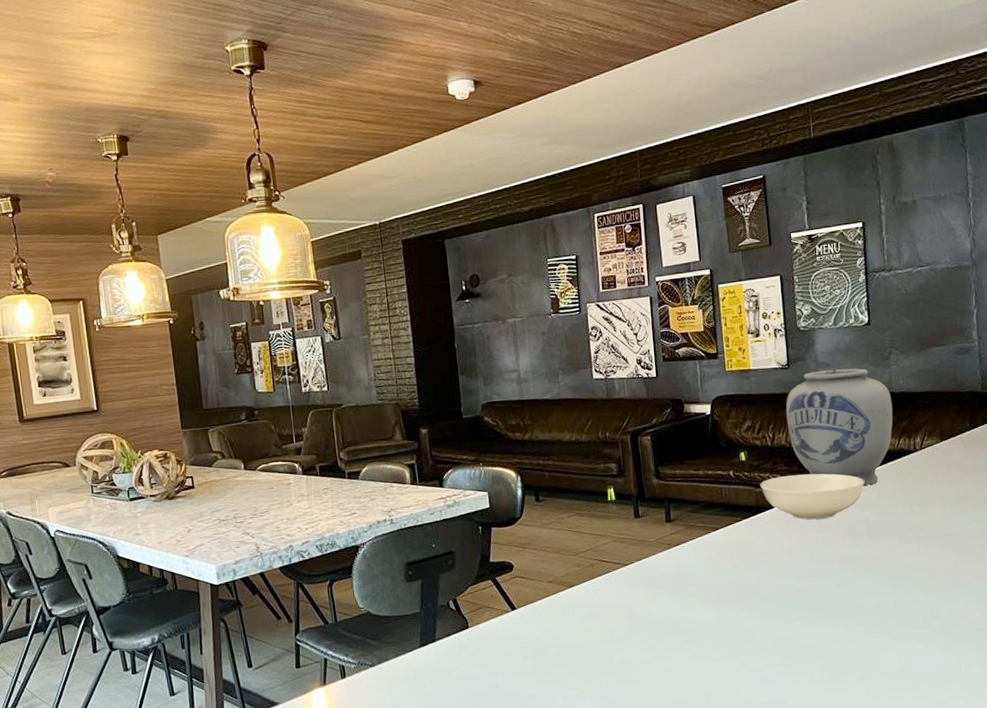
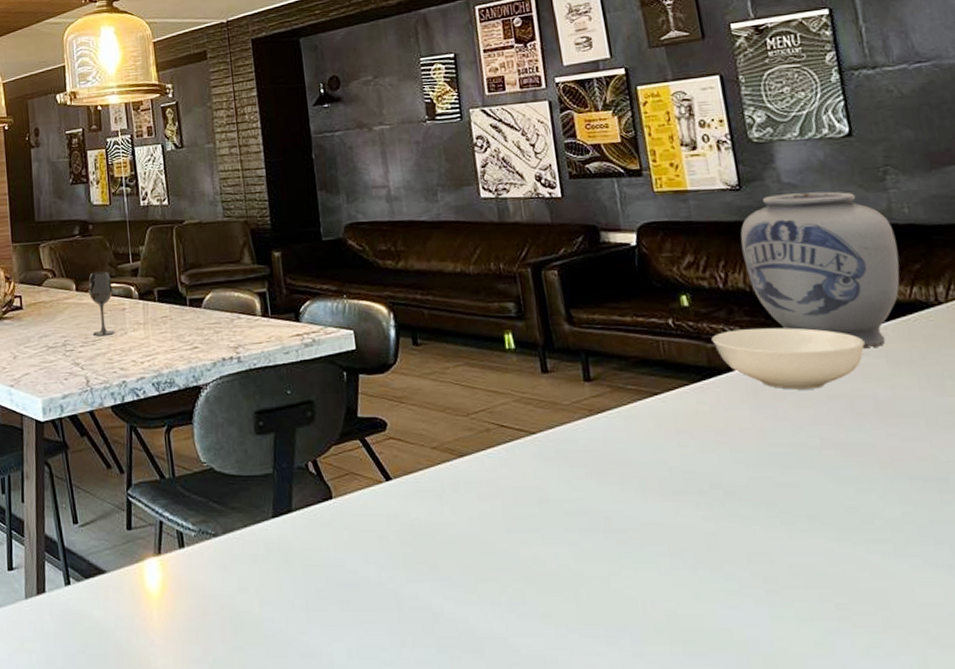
wine glass: none [256,451,281,509] -> present [88,271,115,337]

